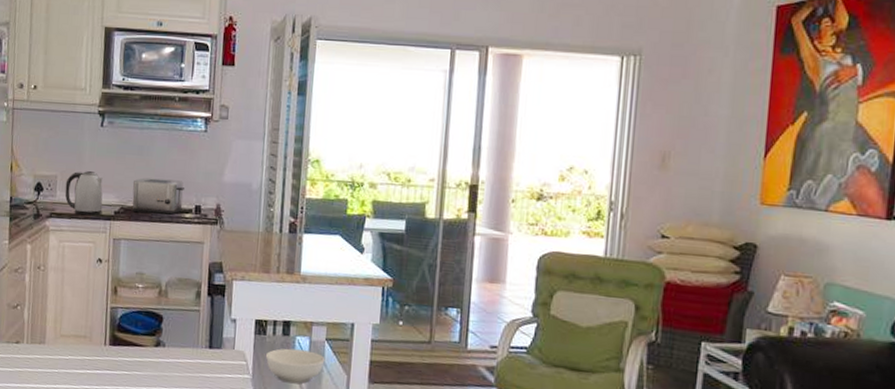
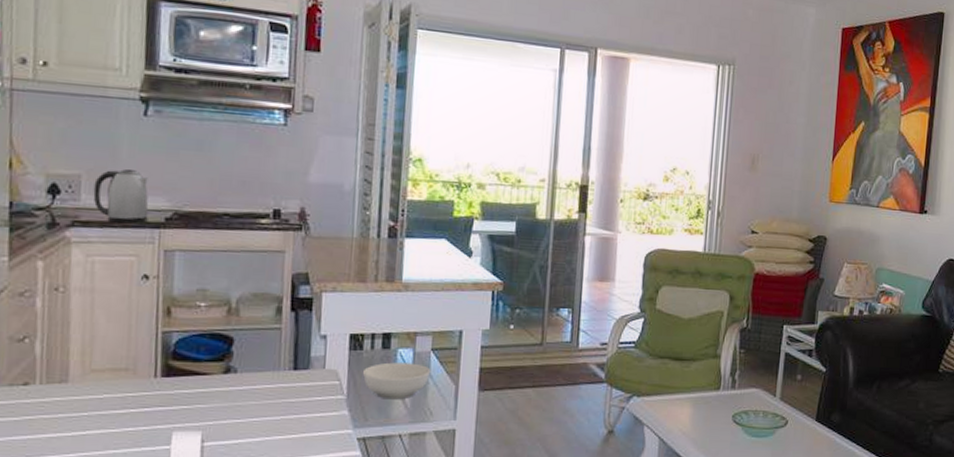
toaster: present [132,177,184,216] -> none [189,177,259,222]

